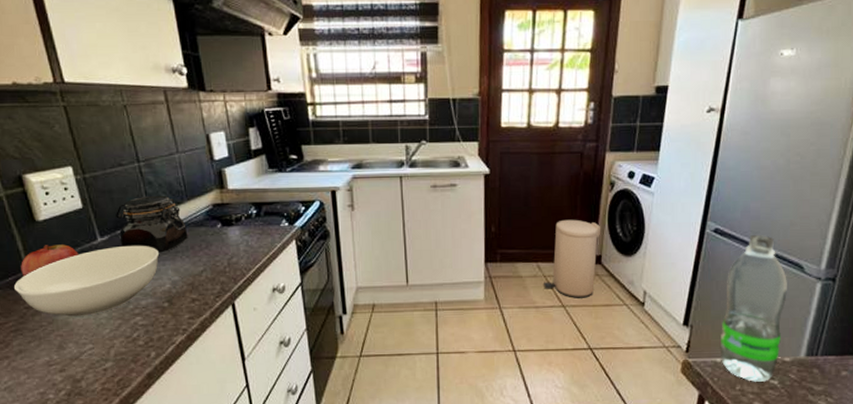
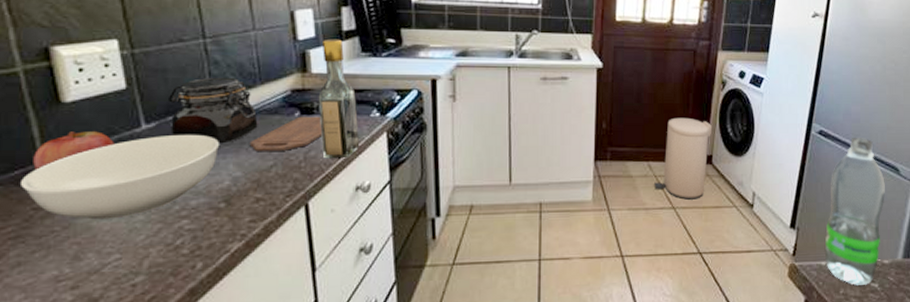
cutting board: none [183,227,242,259] -> present [249,116,323,152]
bottle: none [235,157,274,264] -> present [318,39,360,159]

